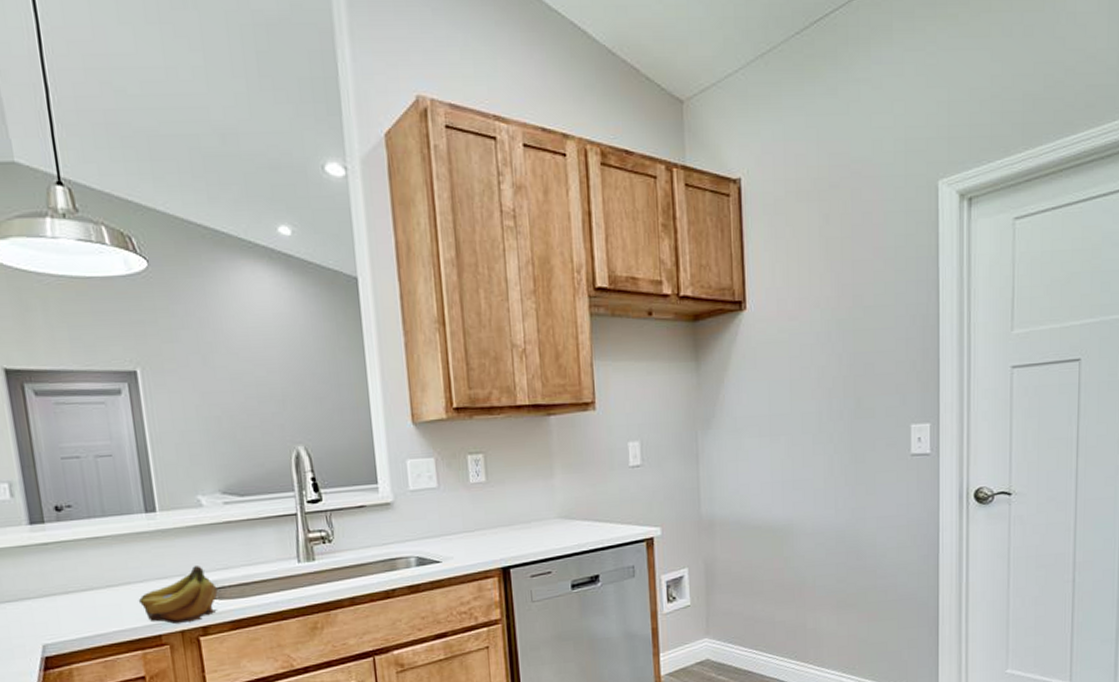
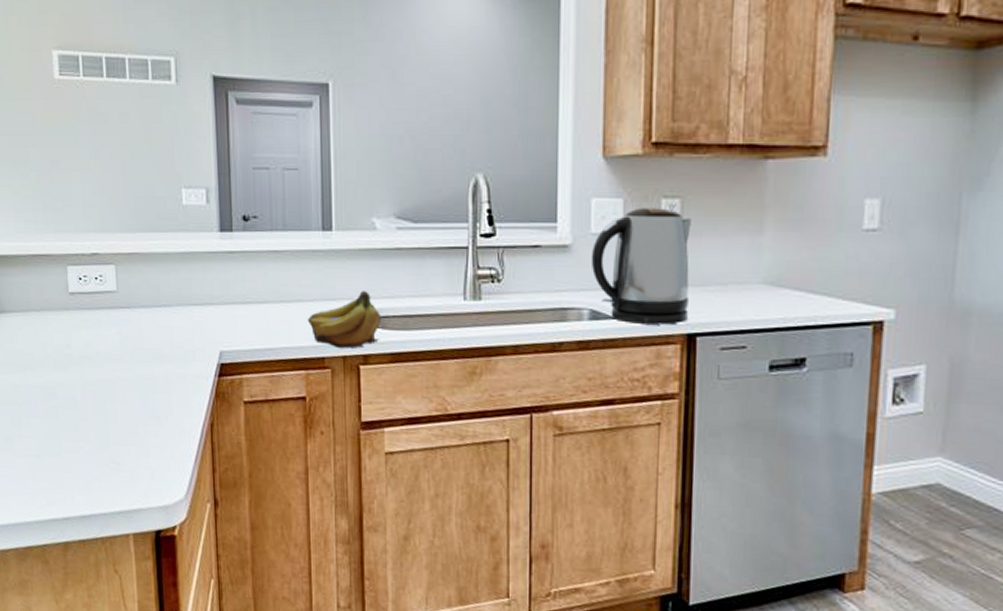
kettle: none [411,463,501,565] -> present [591,207,691,326]

